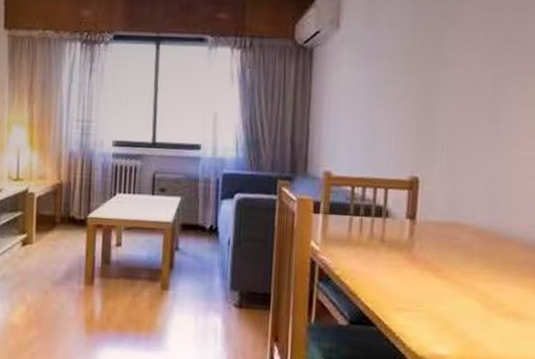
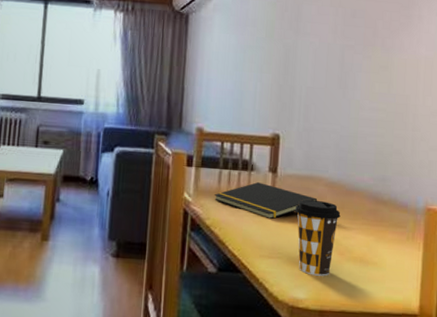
notepad: none [344,230,463,270] -> present [214,182,318,220]
coffee cup: none [436,248,491,332] -> present [294,199,341,276]

